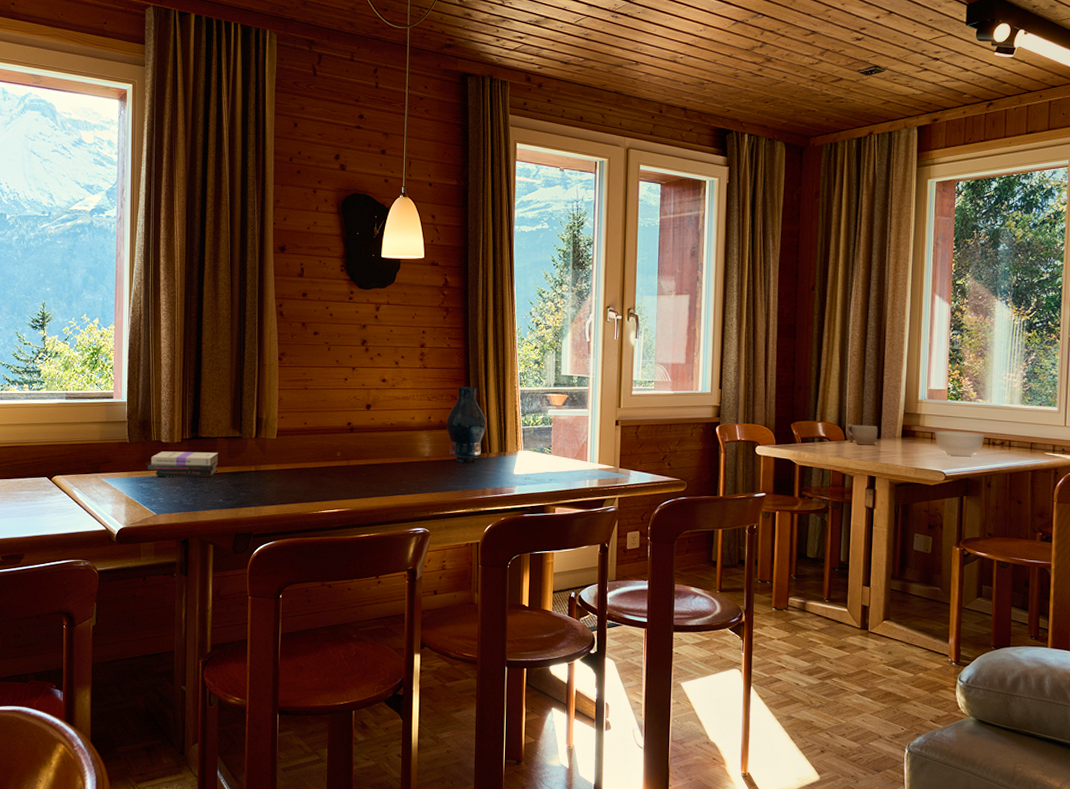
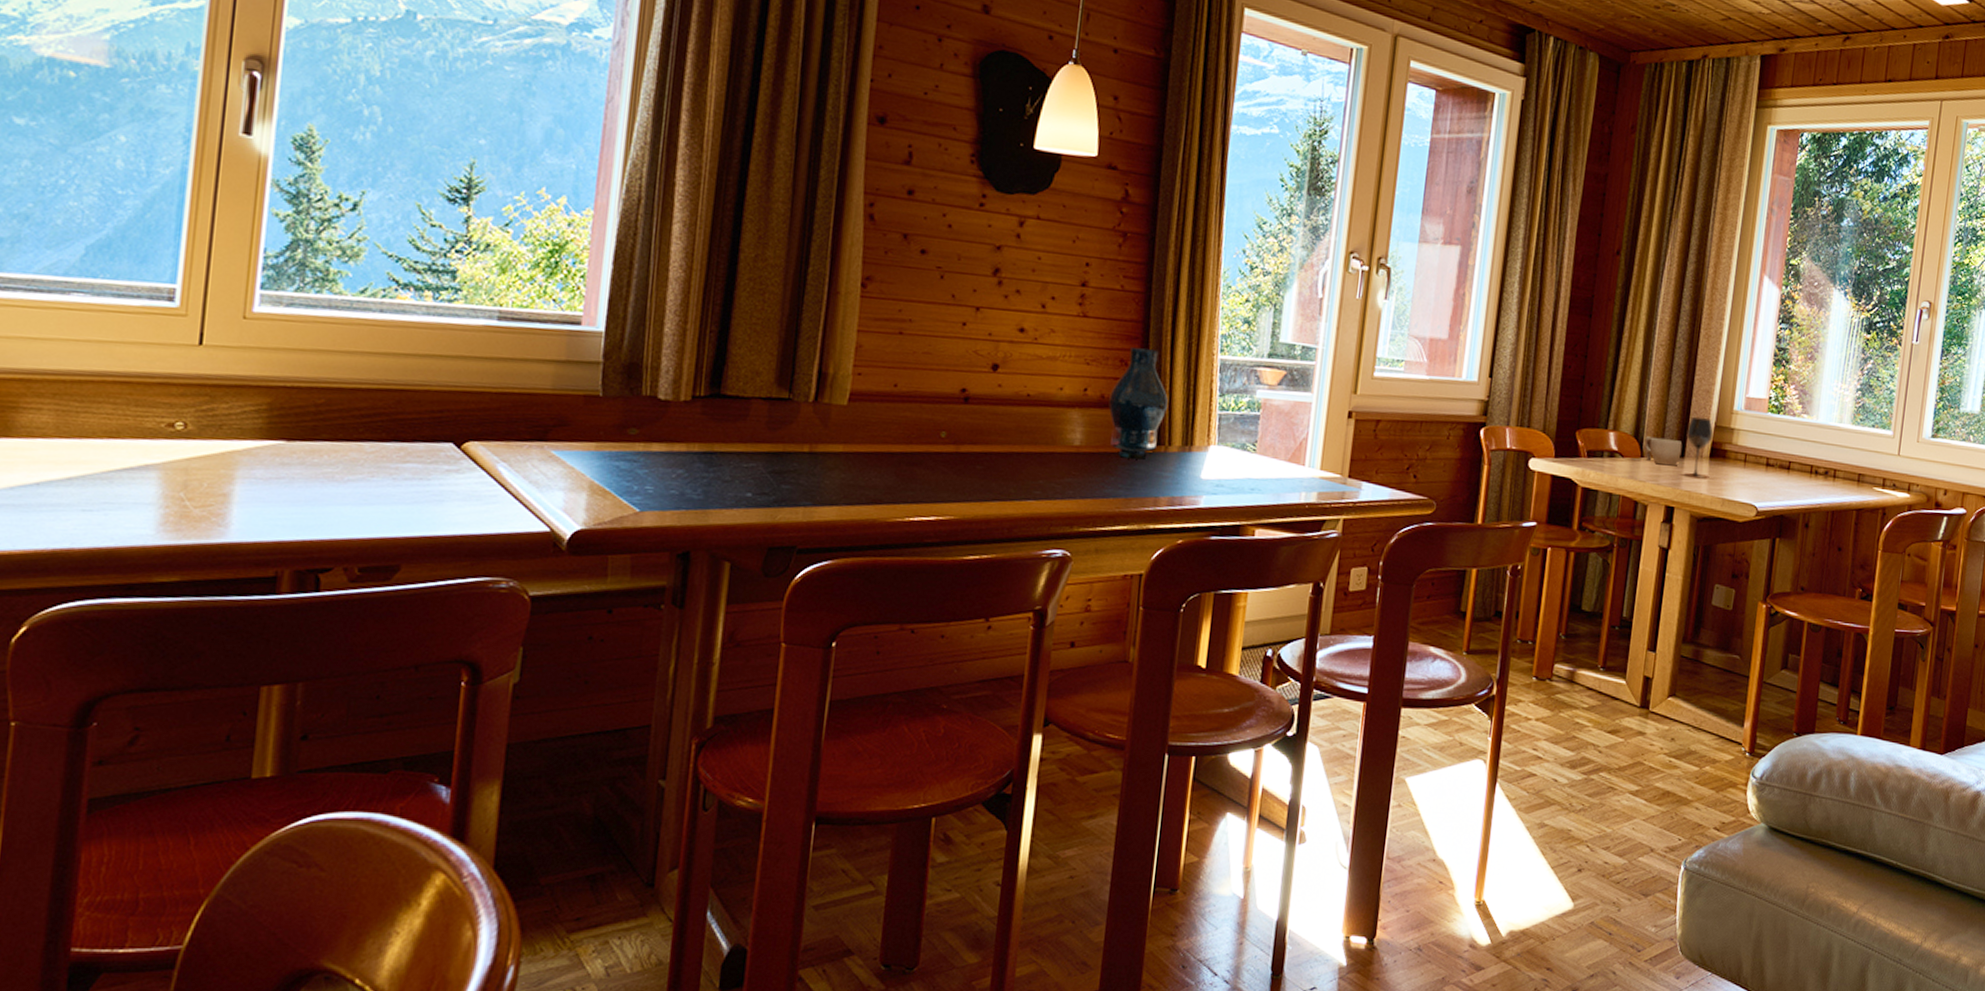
books: present [147,451,219,478] -> none [630,413,753,459]
wineglass: none [881,408,903,454] -> present [1683,417,1714,479]
bowl: present [934,431,985,457] -> none [1748,452,1808,488]

